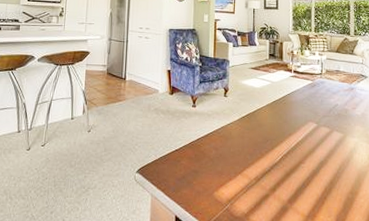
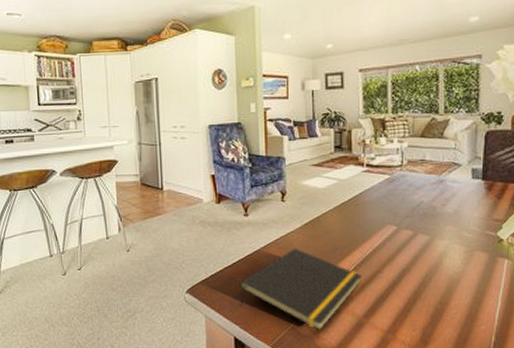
notepad: none [182,138,288,214] -> present [239,248,363,331]

